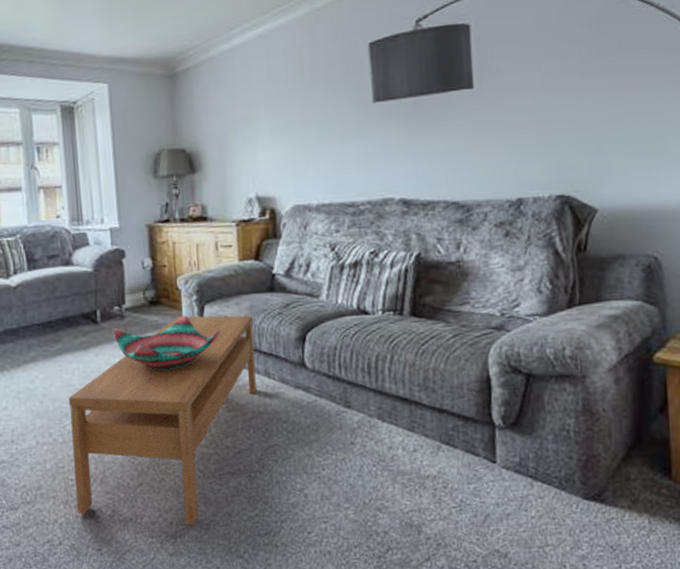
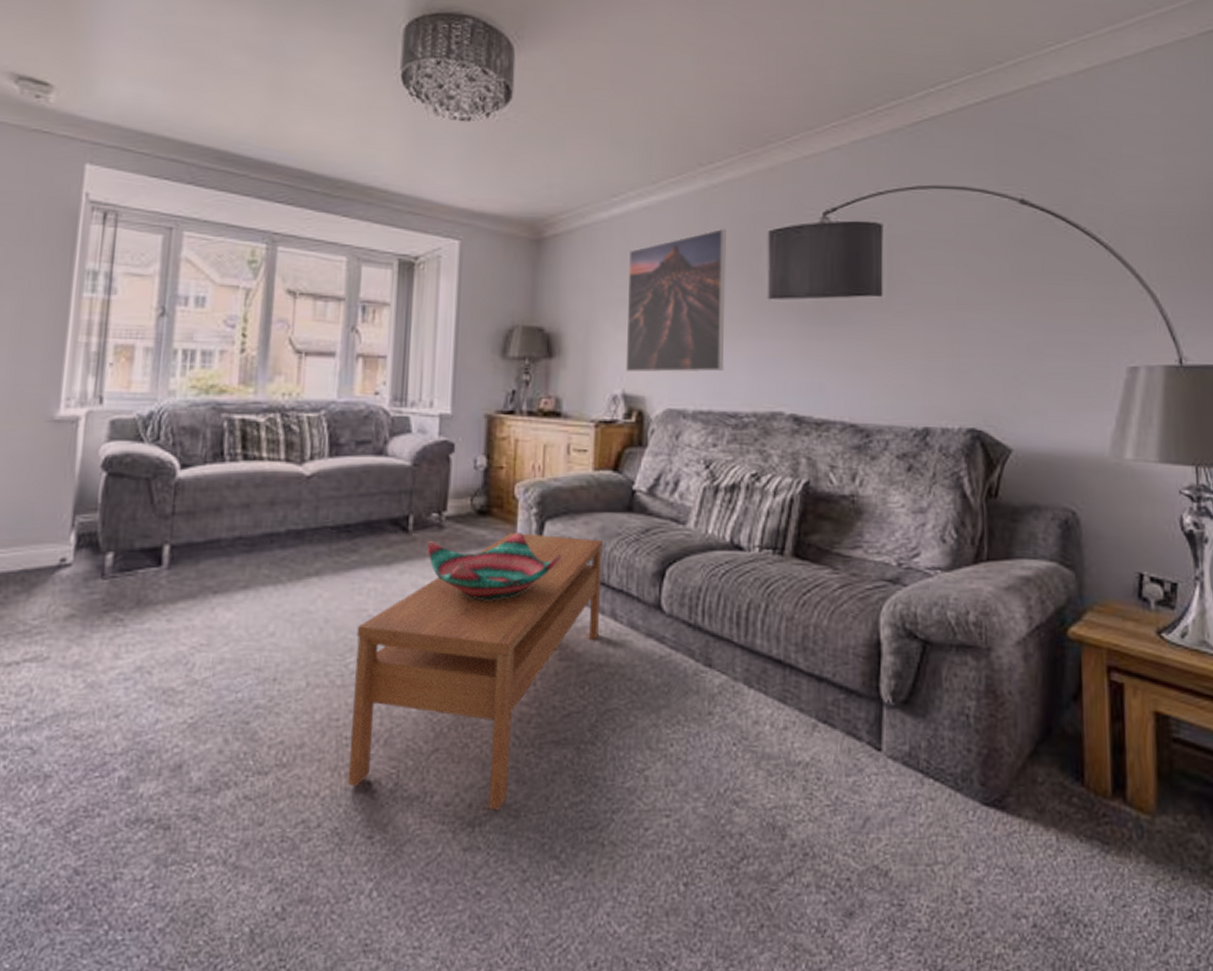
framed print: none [250,45,340,178] -> present [625,228,726,373]

